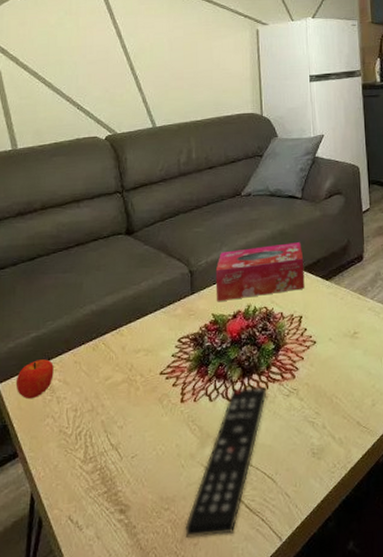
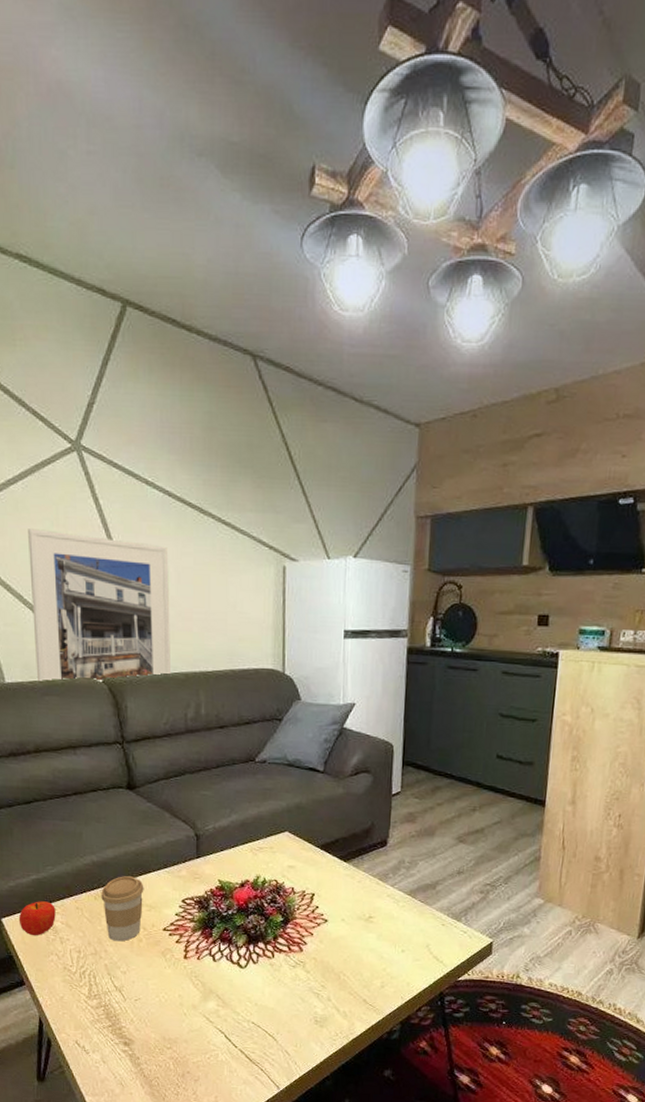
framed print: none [45,18,165,144] -> present [28,529,170,681]
coffee cup: none [99,321,142,393] -> present [101,876,144,942]
remote control: present [185,386,267,538] -> none [186,953,272,1077]
tissue box: present [215,242,305,302] -> none [223,818,321,869]

